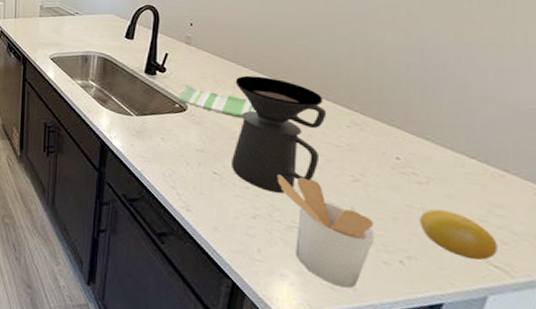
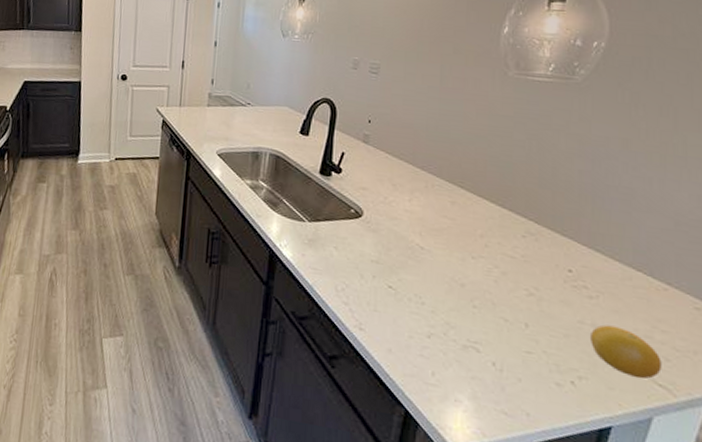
dish towel: present [177,85,255,119] -> none [353,188,432,227]
coffee maker: present [232,75,327,194] -> none [407,179,503,309]
utensil holder: present [277,175,376,288] -> none [453,288,549,413]

